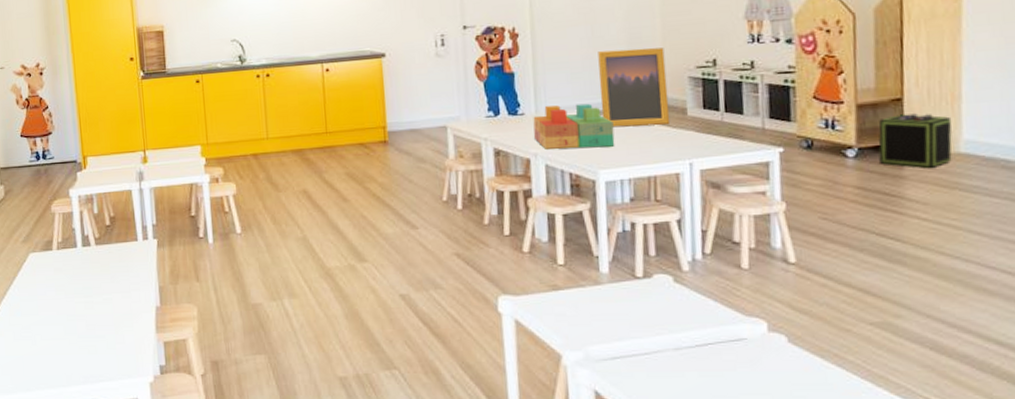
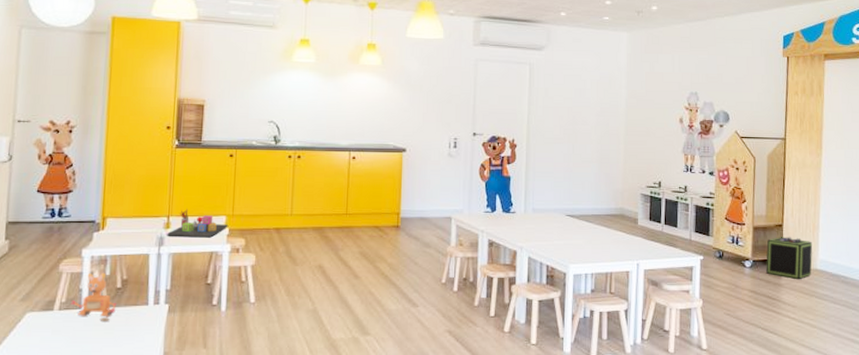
toy animal: none [66,211,109,259] -> present [71,272,117,321]
toy block set: none [145,141,204,171] -> present [167,209,228,238]
toy blocks: present [533,103,615,150] -> none [522,207,583,246]
picture frame: present [598,47,671,128] -> none [575,166,625,231]

